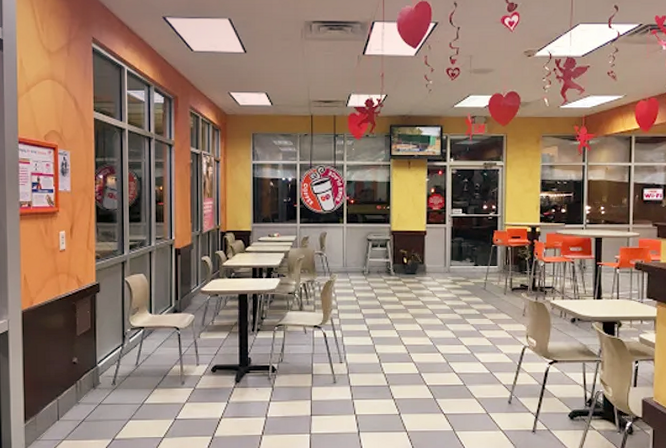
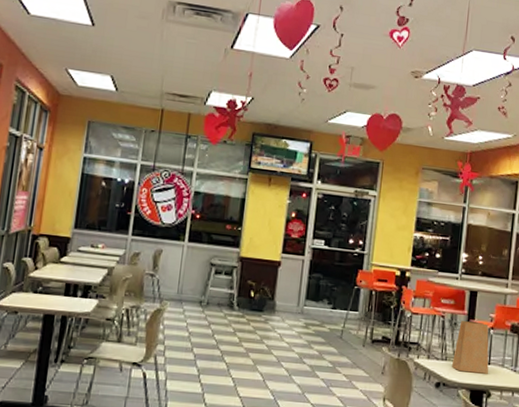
paper bag: none [584,264,617,308] -> present [451,321,489,374]

